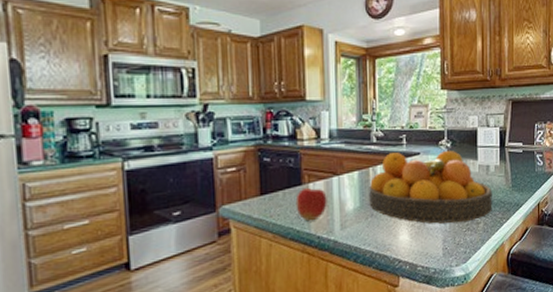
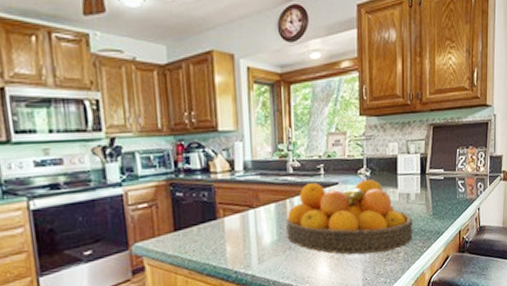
apple: present [295,182,327,222] -> none [210,216,244,257]

